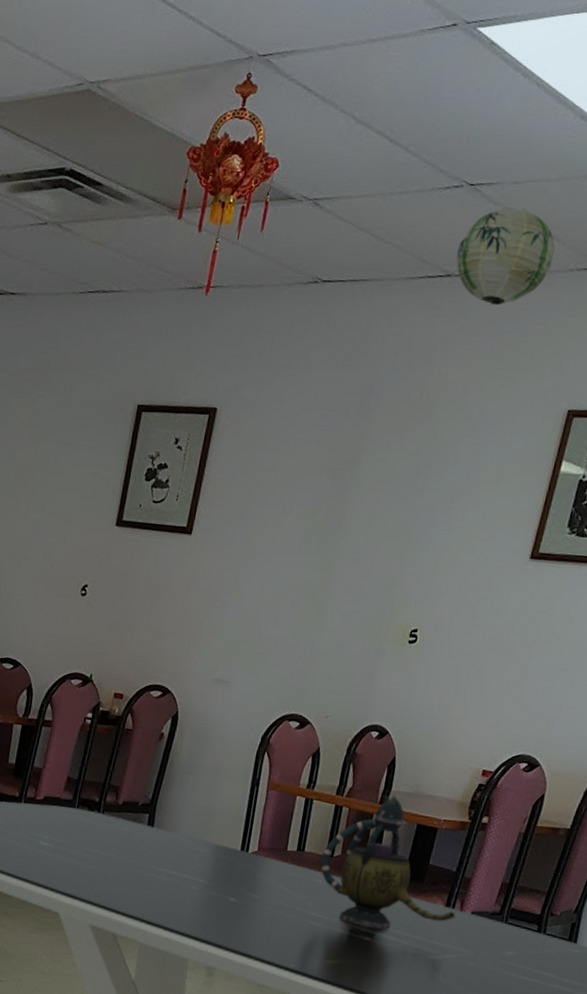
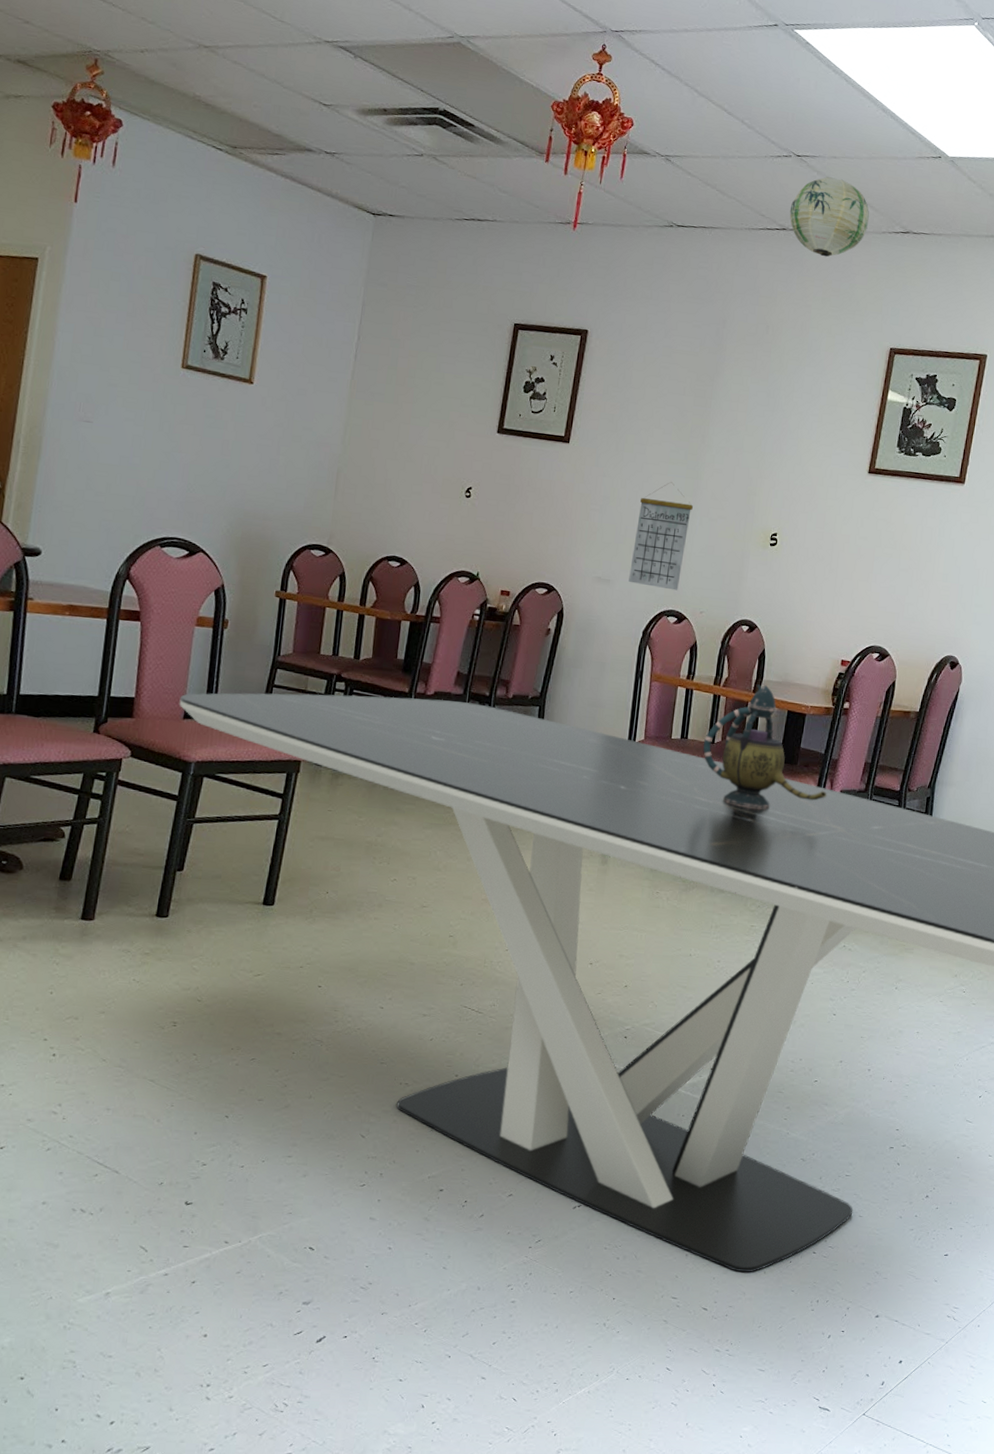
calendar: none [249,574,324,693] -> present [629,482,693,591]

